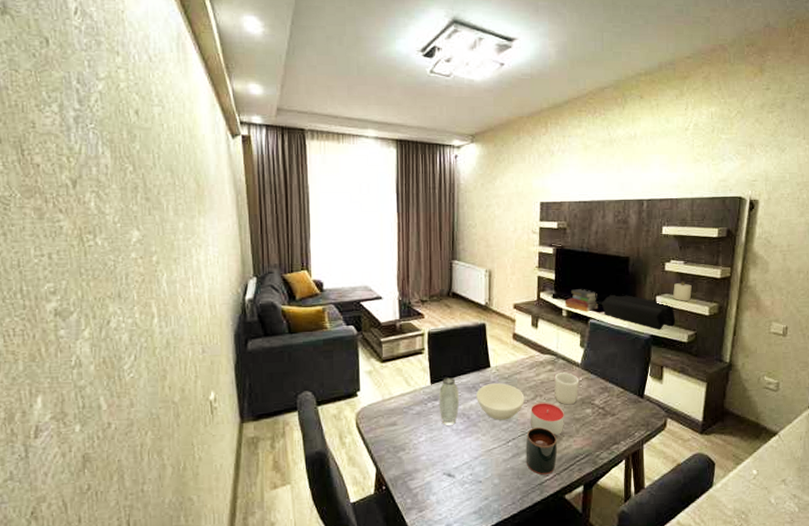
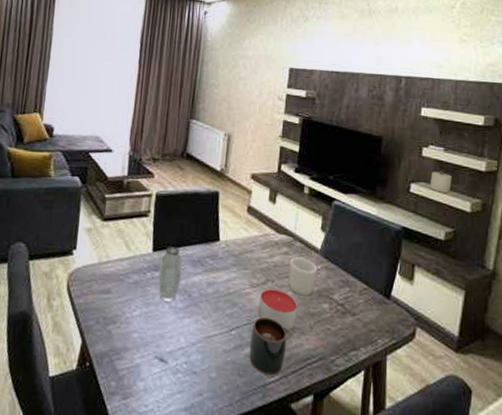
soup bowl: present [476,382,525,420] -> none [201,259,254,304]
books: present [564,289,599,312] -> none [307,165,345,192]
speaker: present [601,293,676,330] -> none [348,174,432,222]

